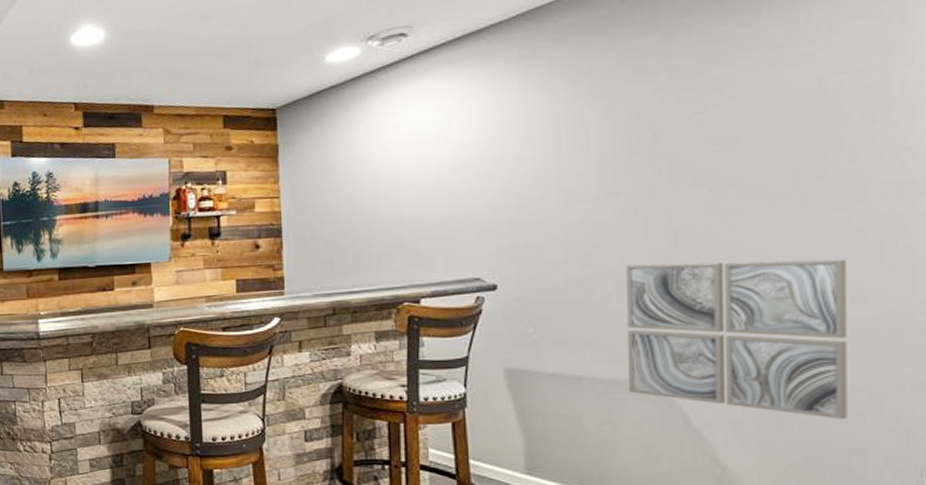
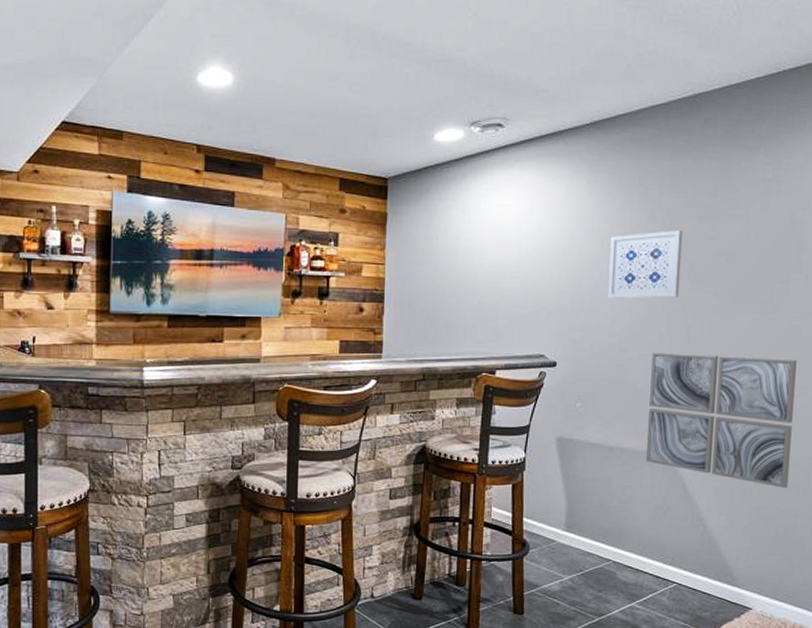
wall art: none [556,120,658,208] -> present [607,230,683,299]

